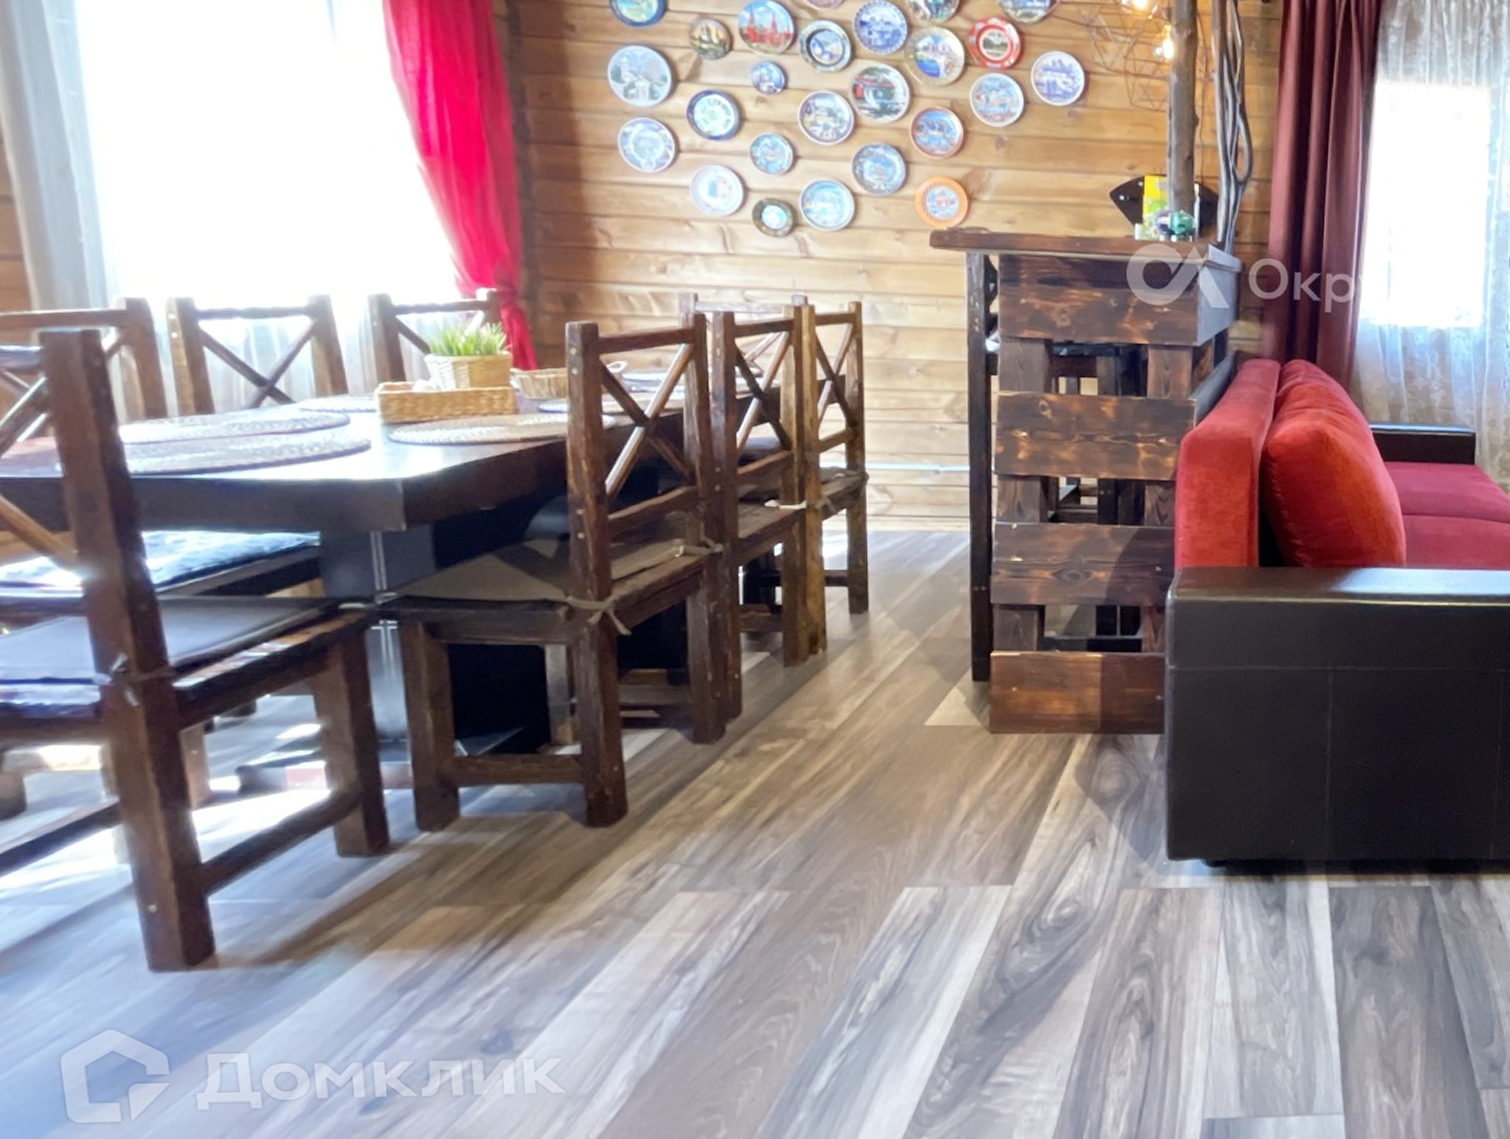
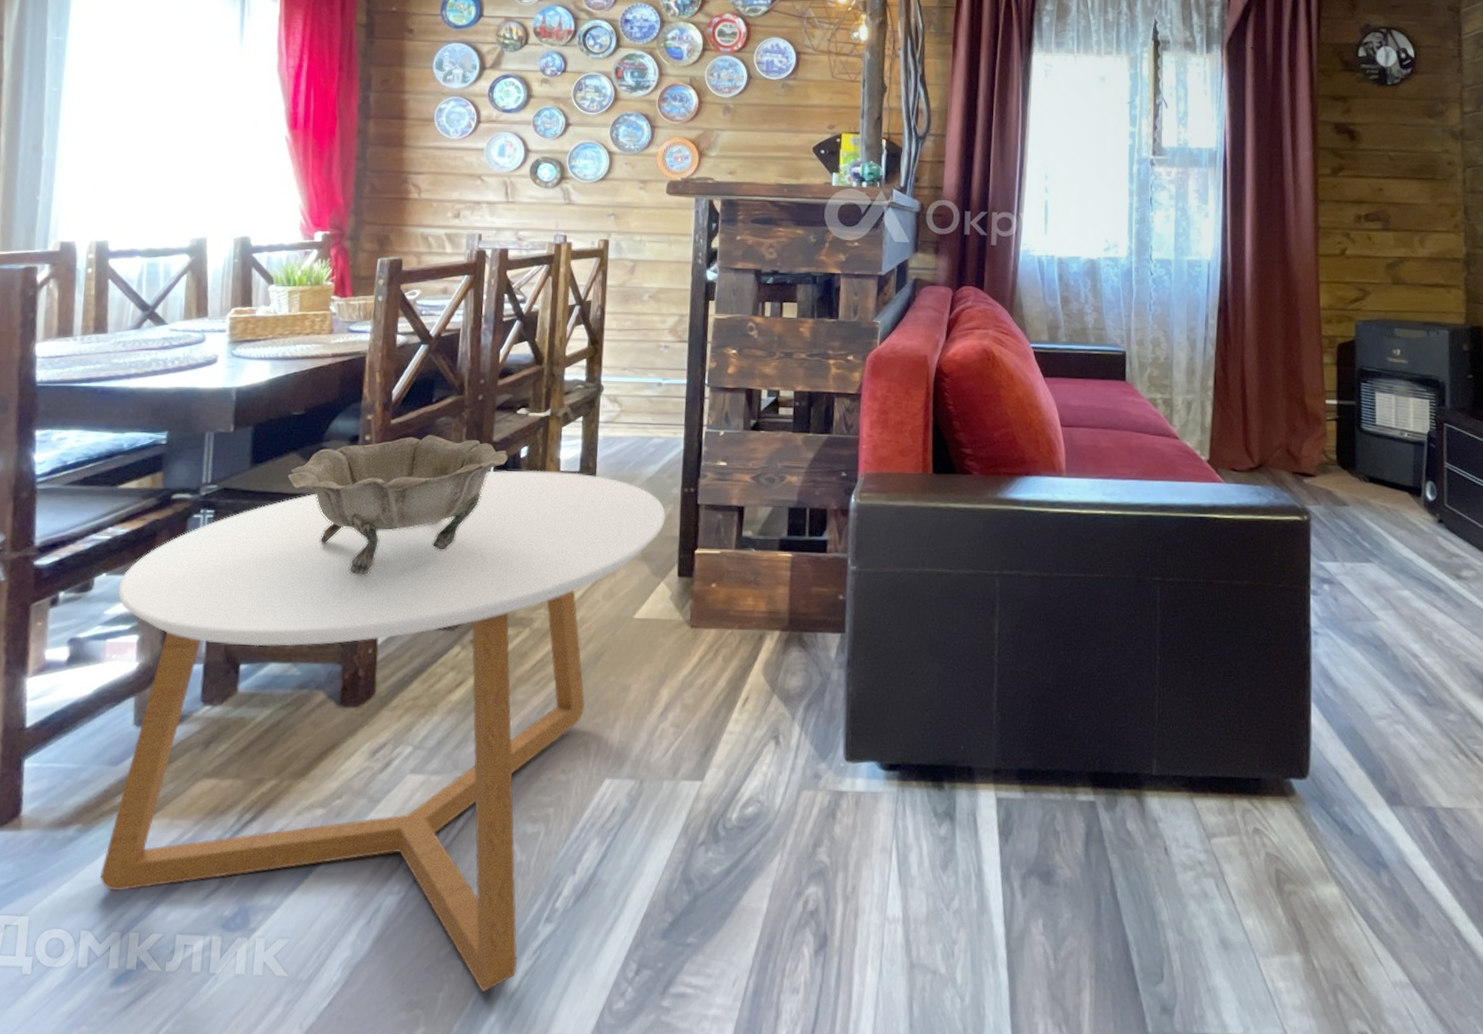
coffee table: none [289,570,954,1094] -> present [100,470,666,992]
decorative bowl: none [485,532,759,689] -> present [287,435,508,576]

